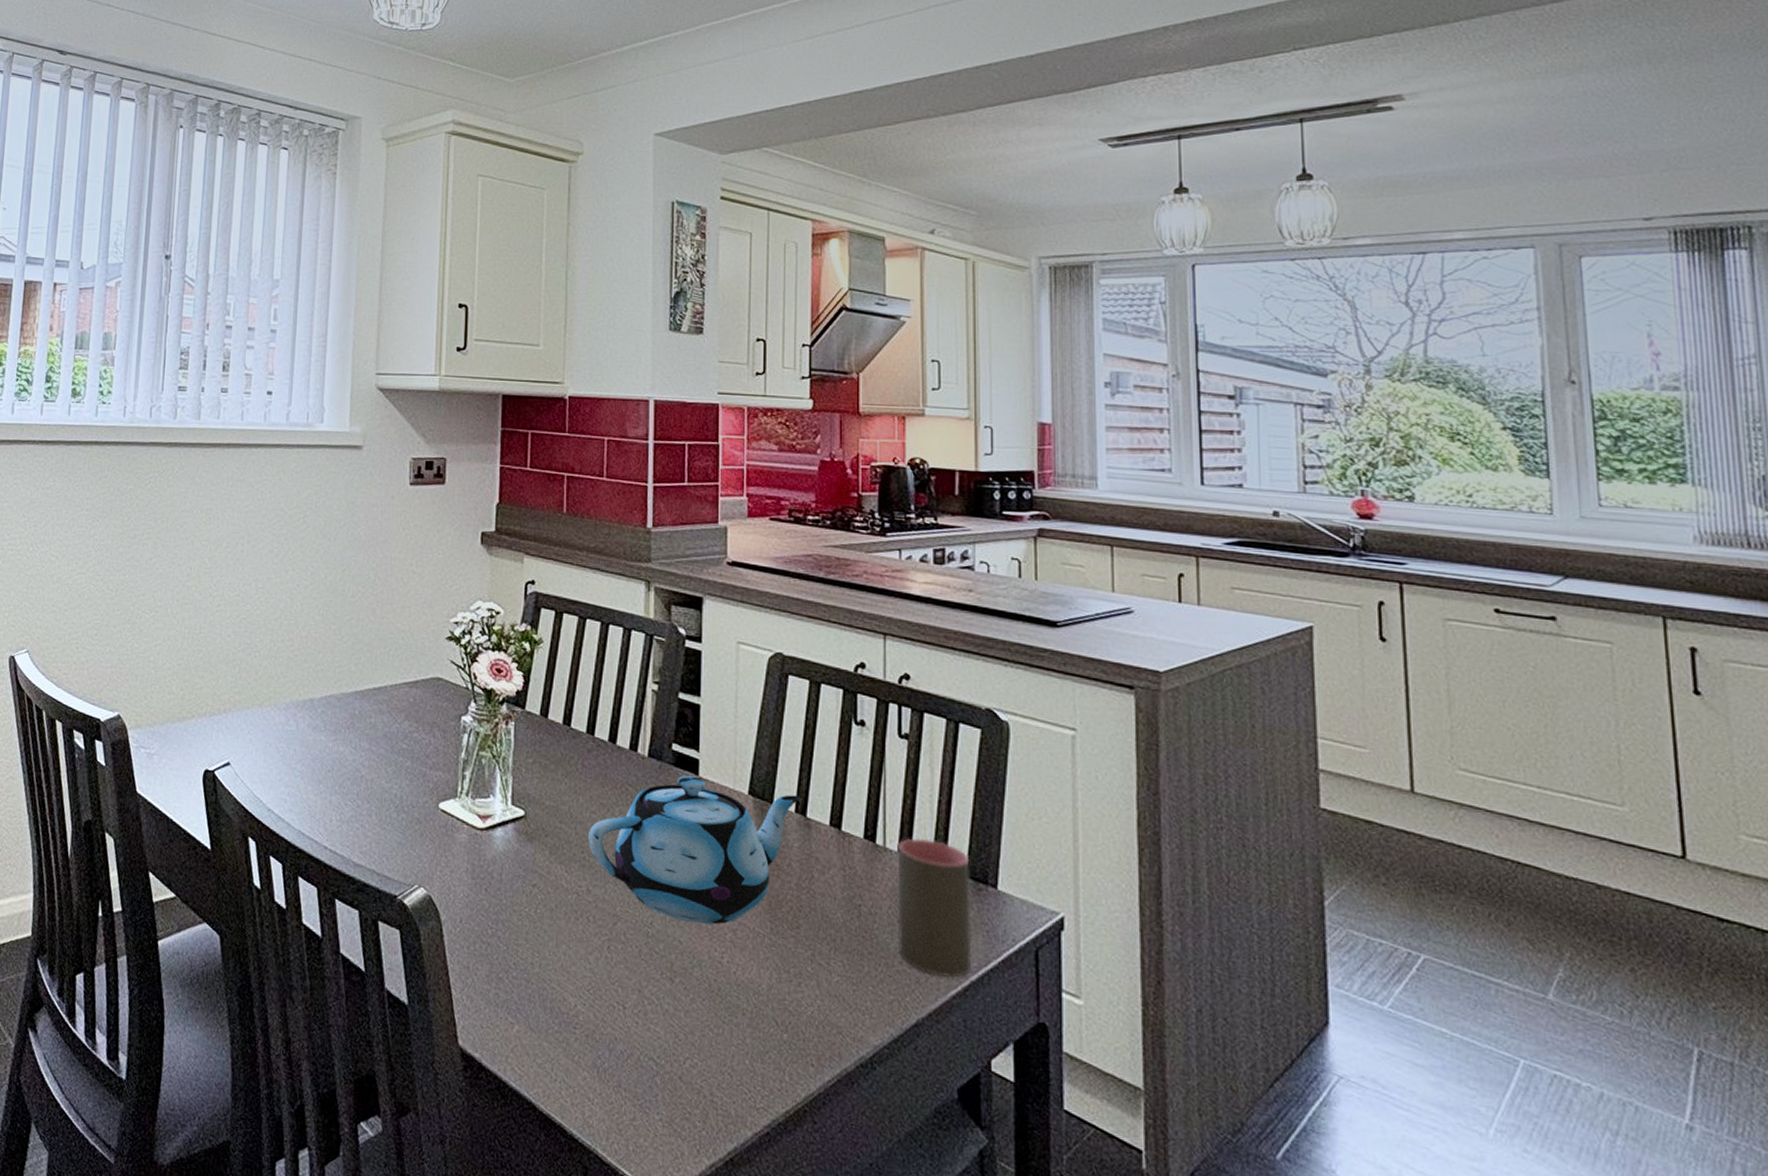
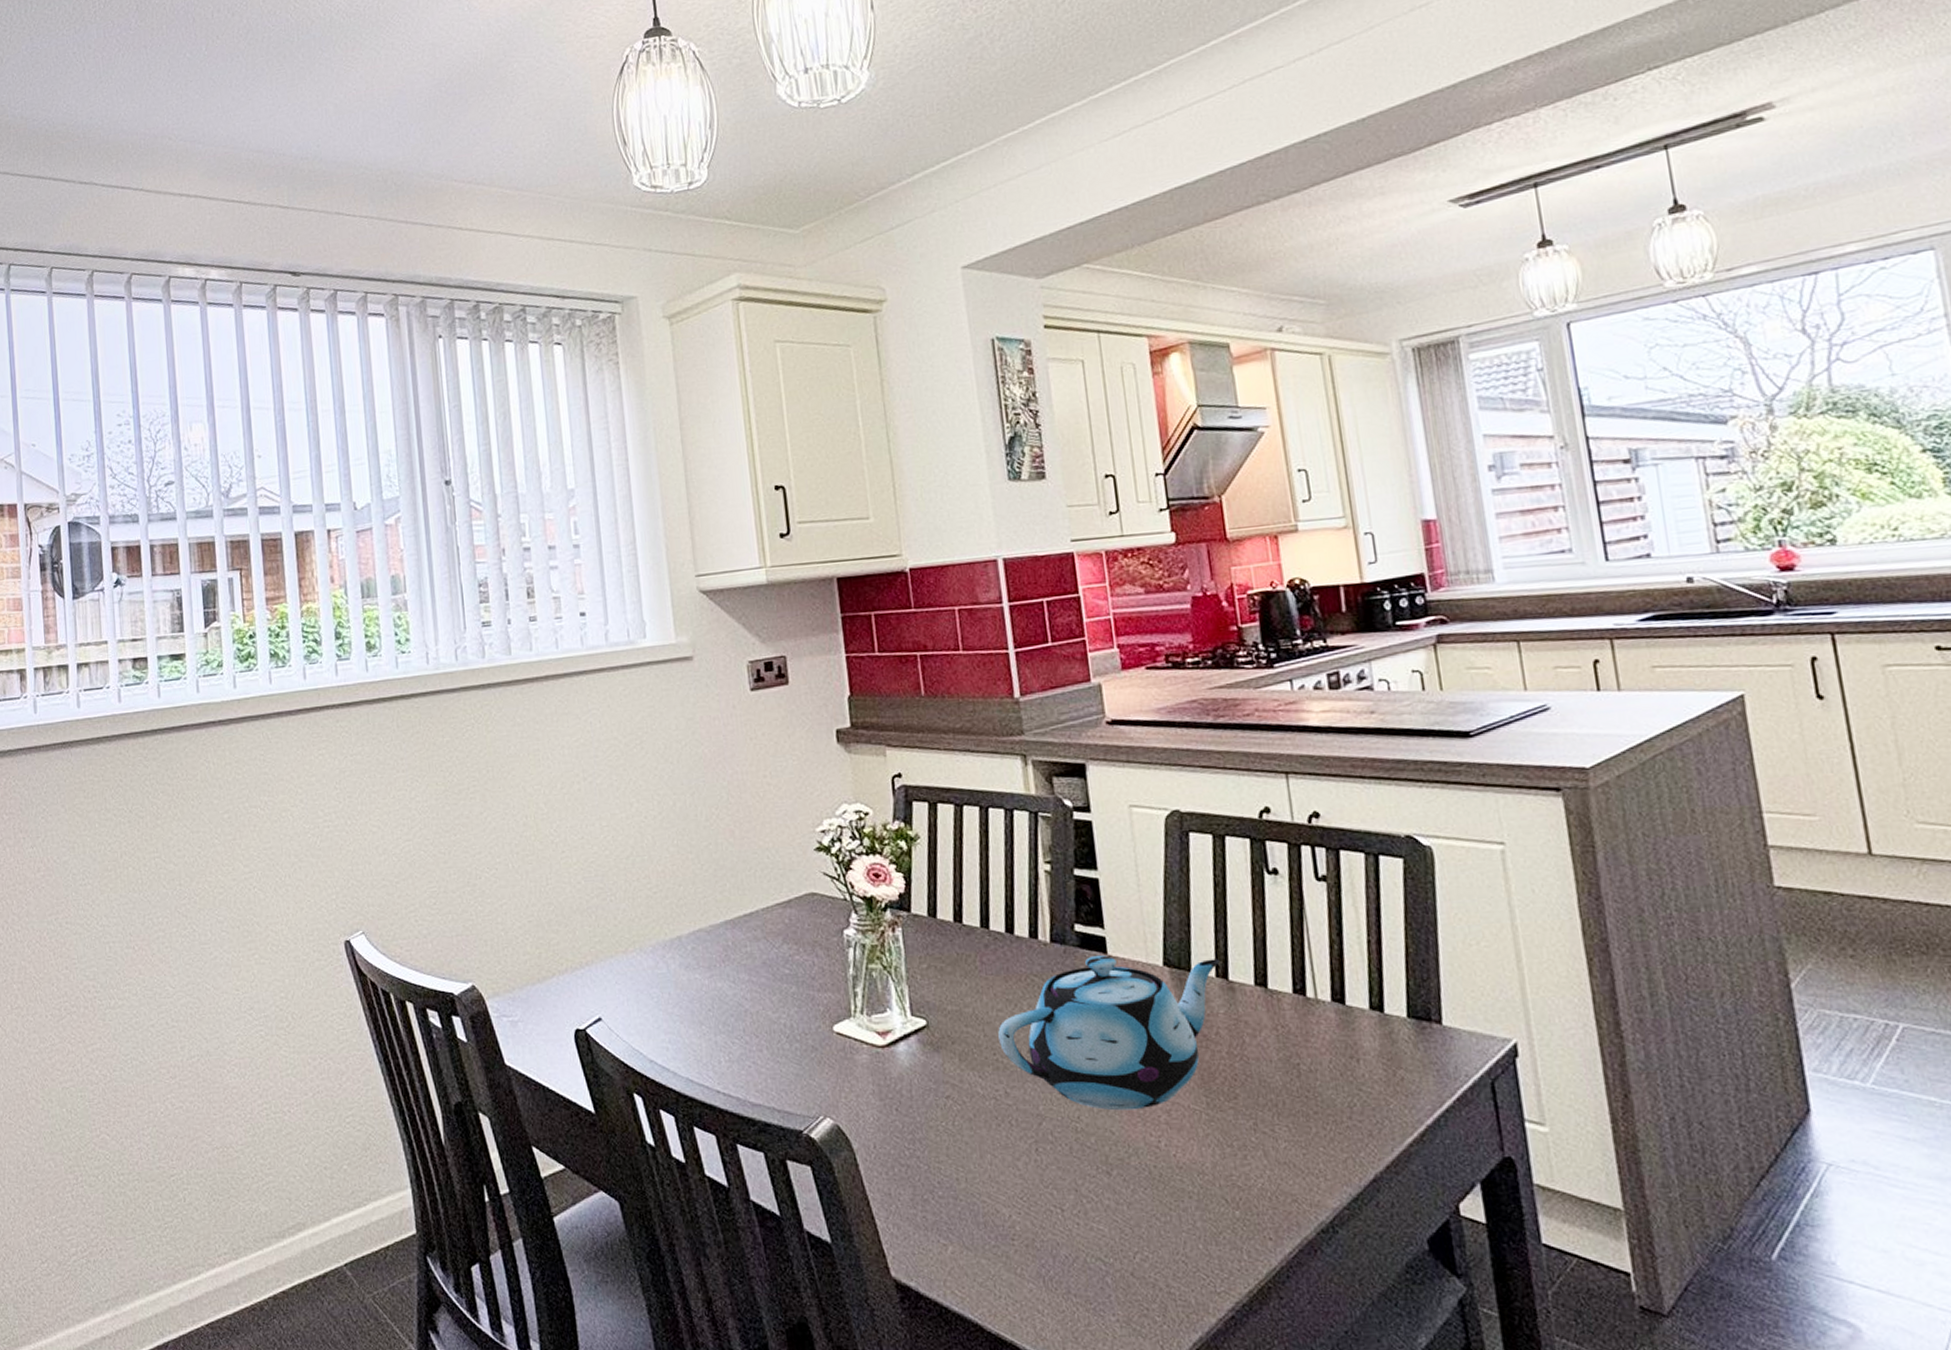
cup: present [897,838,972,978] -> none [1331,983,1425,1125]

